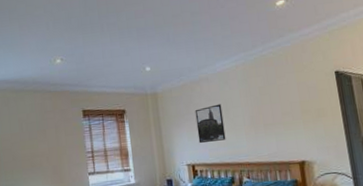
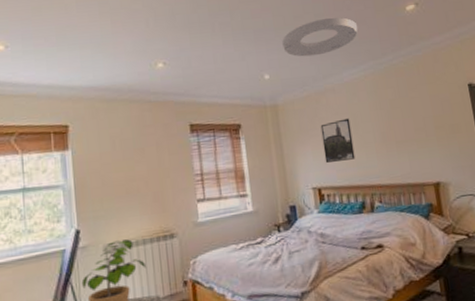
ceiling light: none [161,14,231,51] -> present [282,17,358,57]

